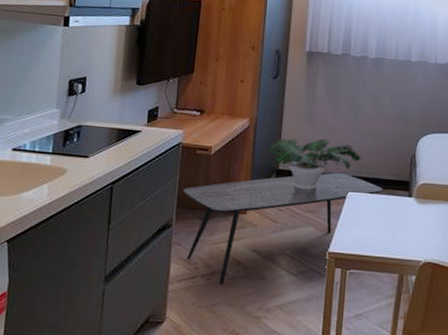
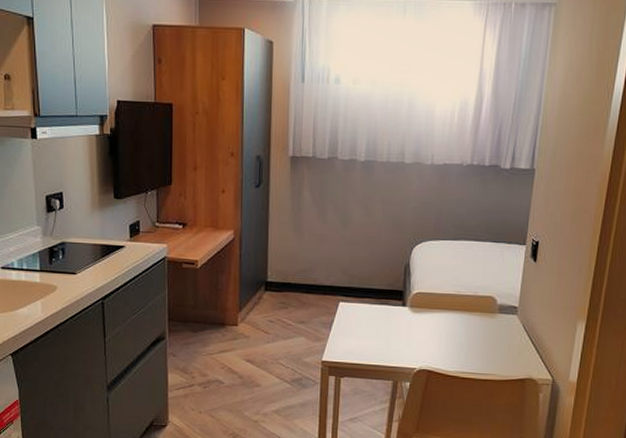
coffee table: present [182,173,384,285] -> none [172,284,376,393]
potted plant: present [267,138,361,191] -> none [255,249,352,302]

